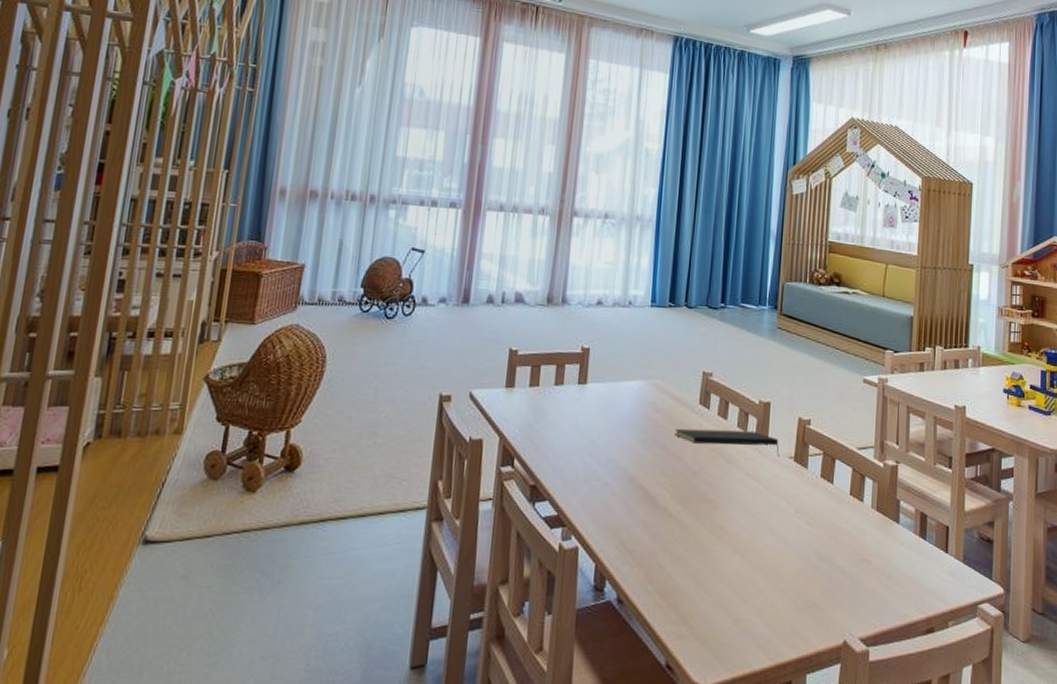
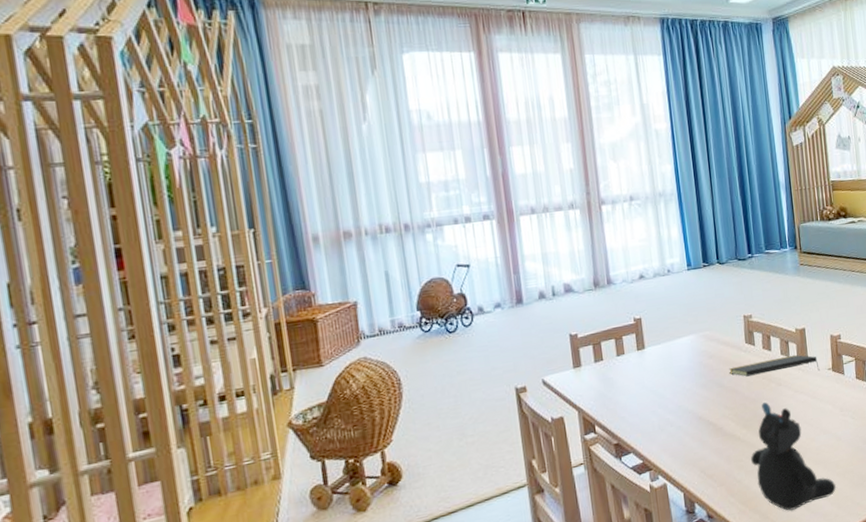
teddy bear: none [680,479,776,621] -> present [751,402,837,511]

